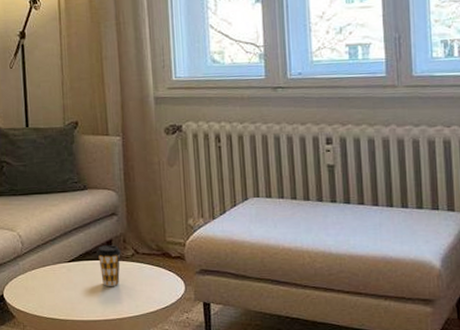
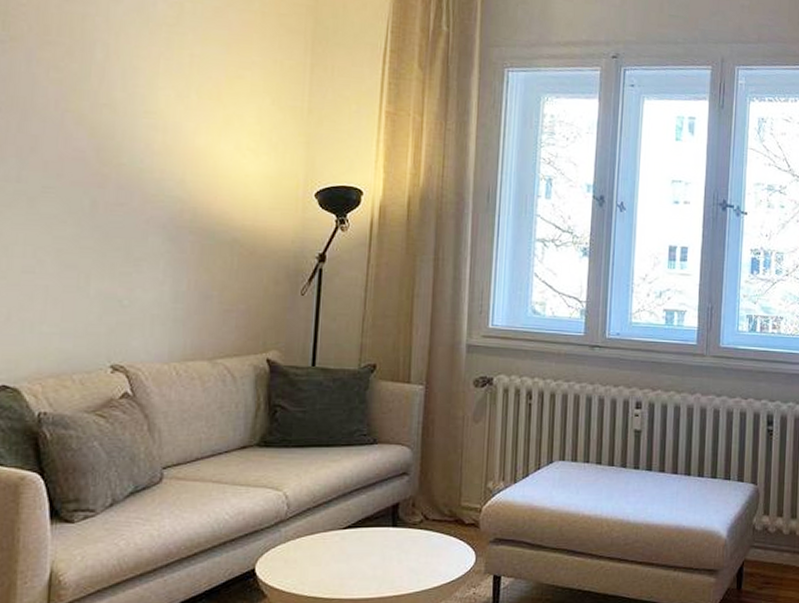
coffee cup: present [97,245,121,286] -> none [379,510,408,558]

